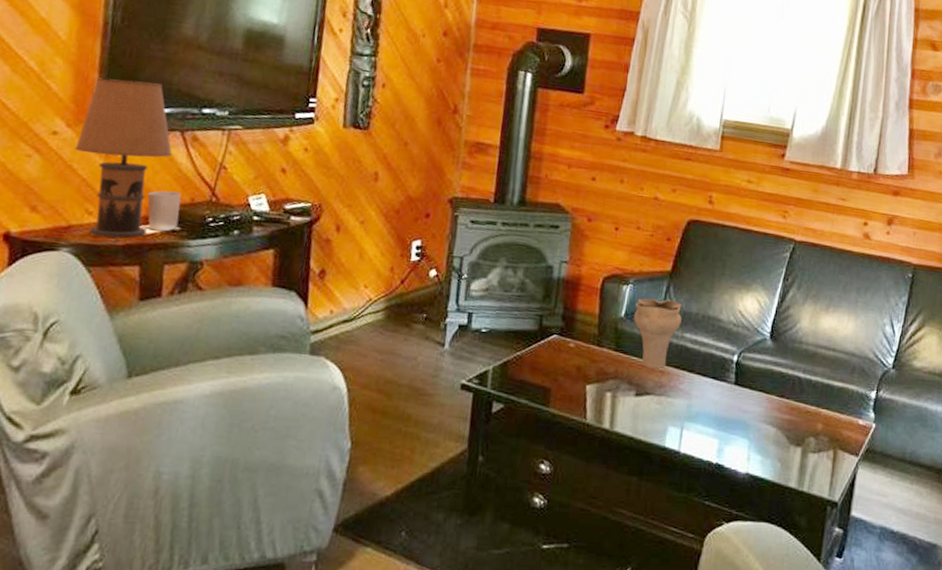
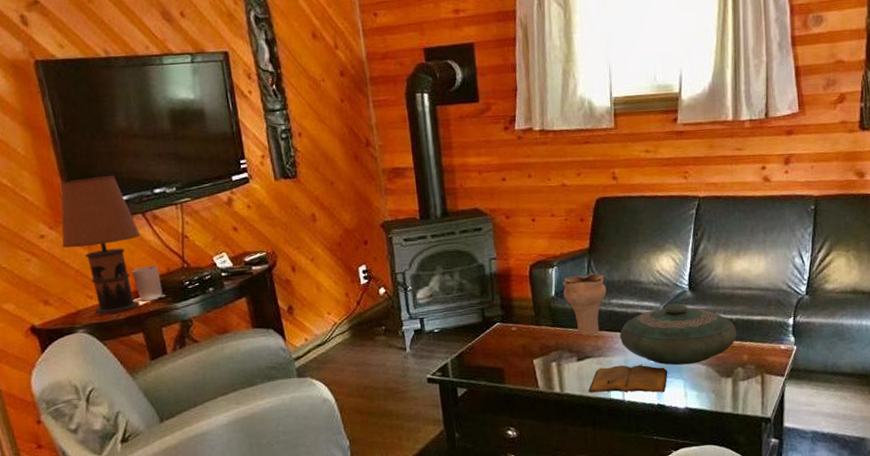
book: none [641,409,733,450] -> present [588,365,668,393]
decorative bowl: none [687,350,814,424] -> present [620,303,737,366]

